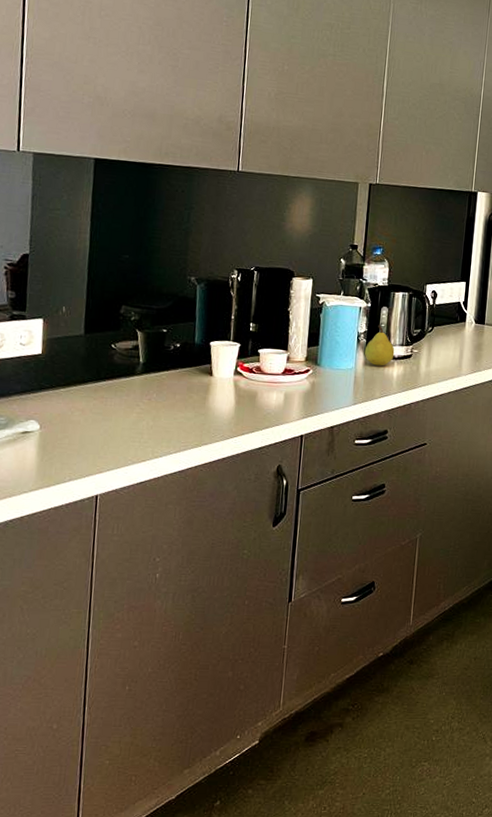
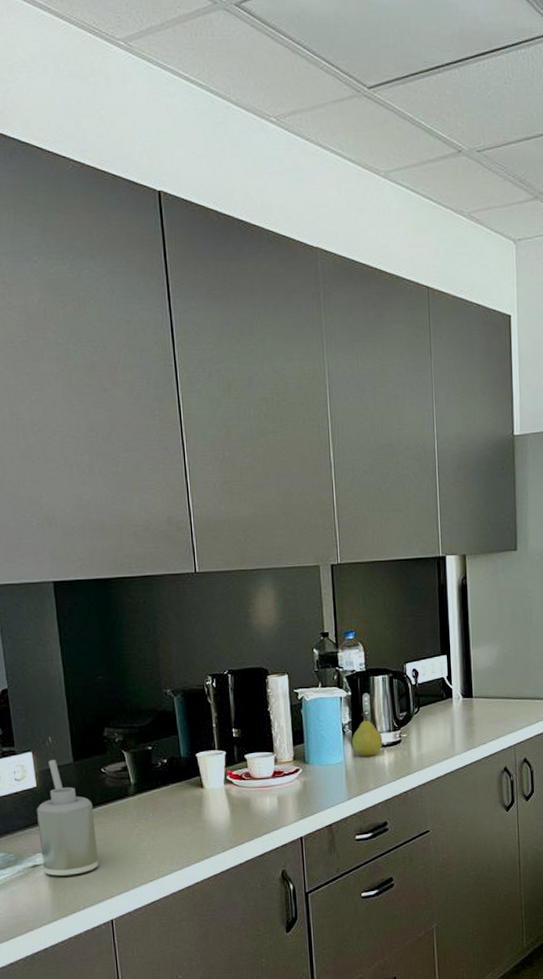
soap dispenser: none [33,329,97,447] -> present [36,760,99,877]

